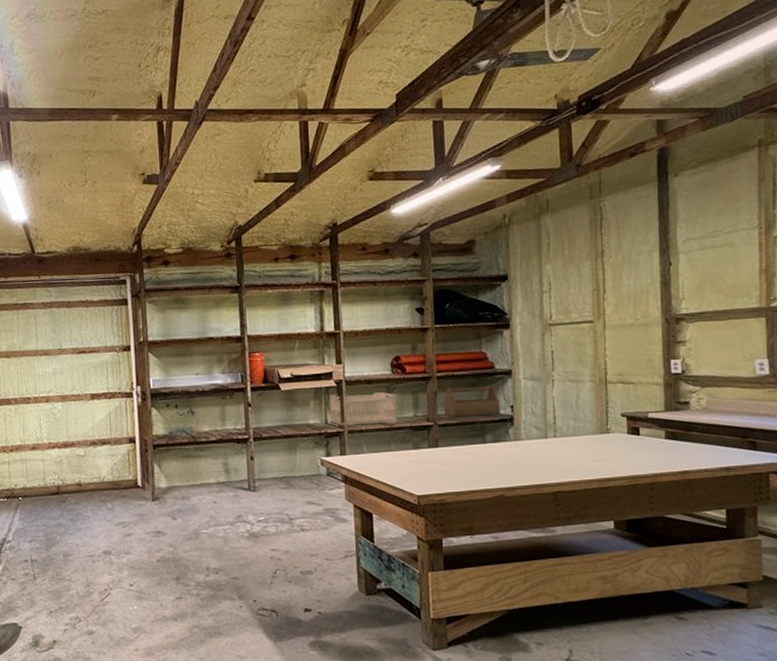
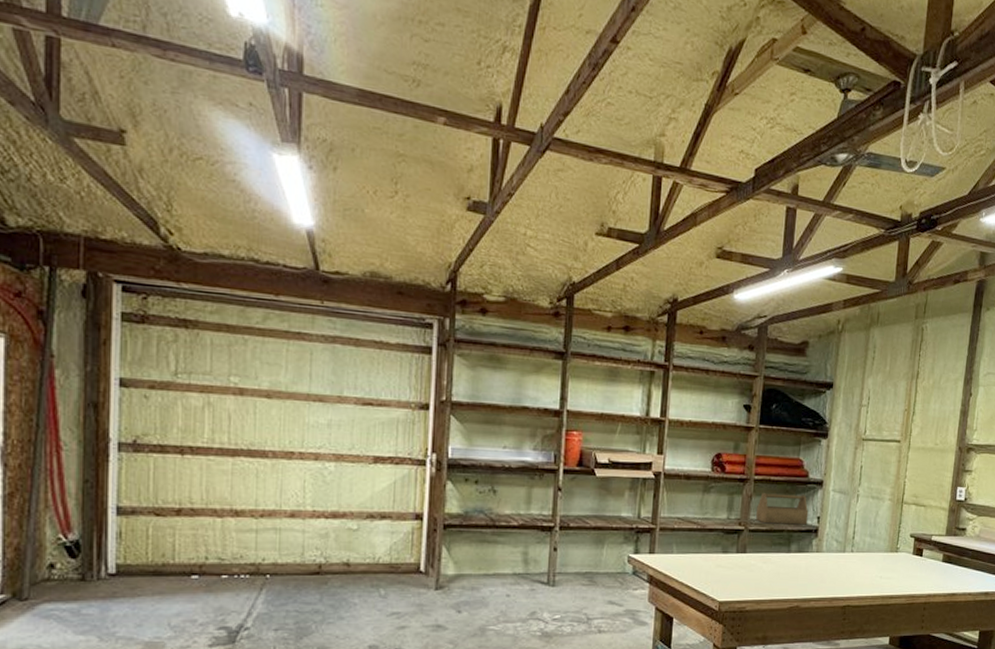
plastic crate: present [329,392,398,426] -> none [644,486,714,524]

